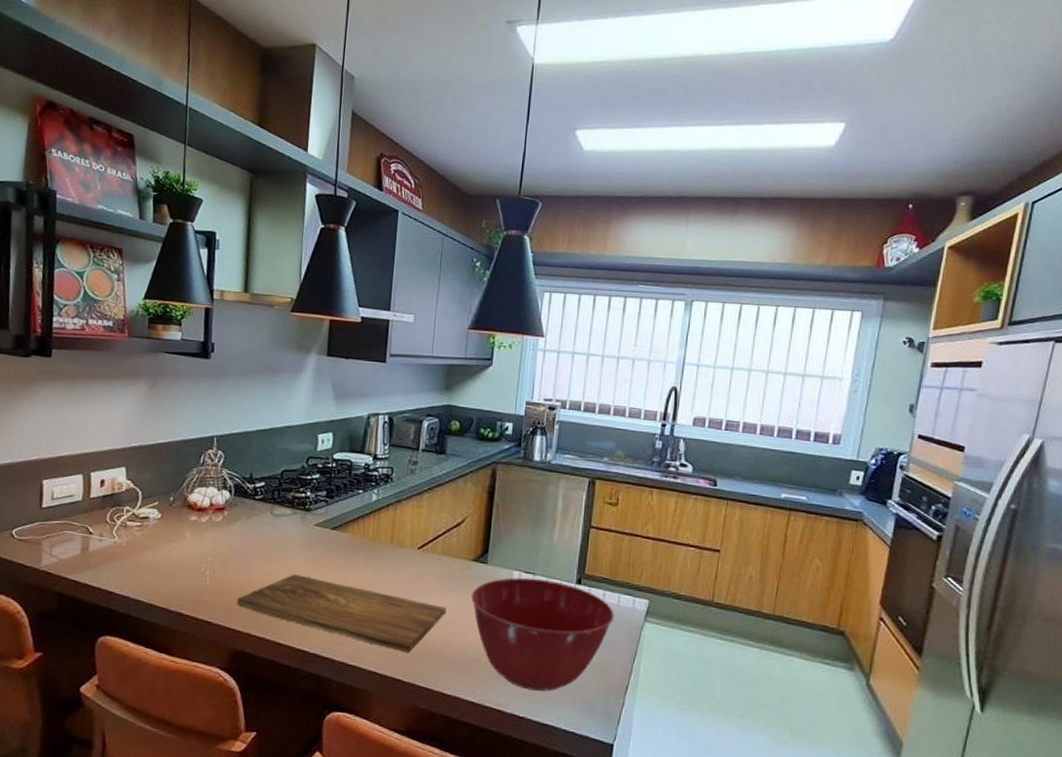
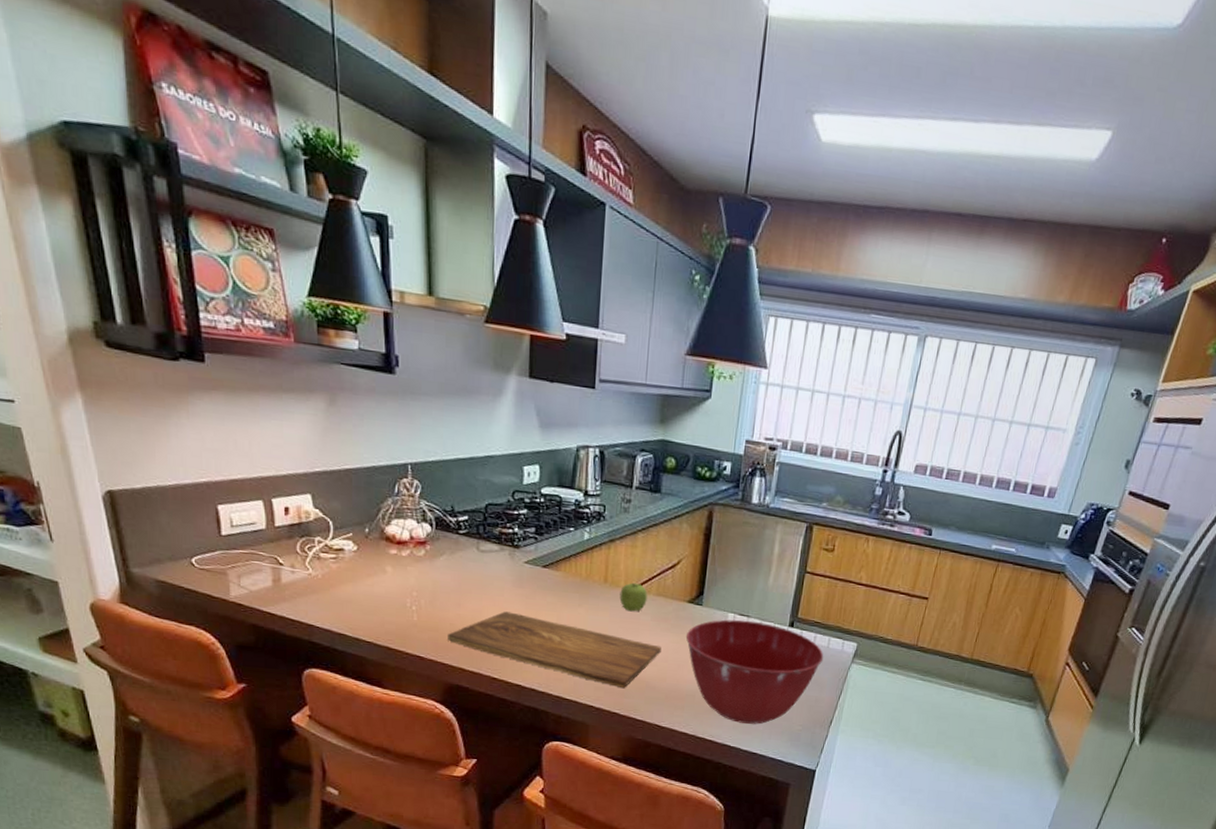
fruit: none [405,542,433,572] -> present [619,582,648,612]

